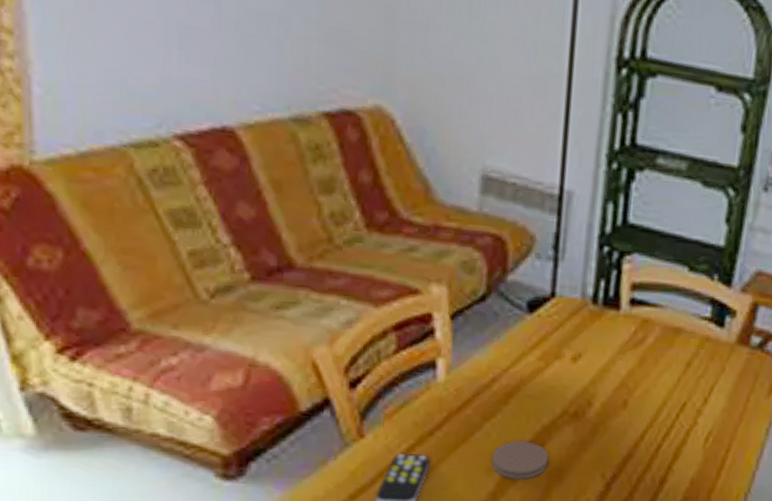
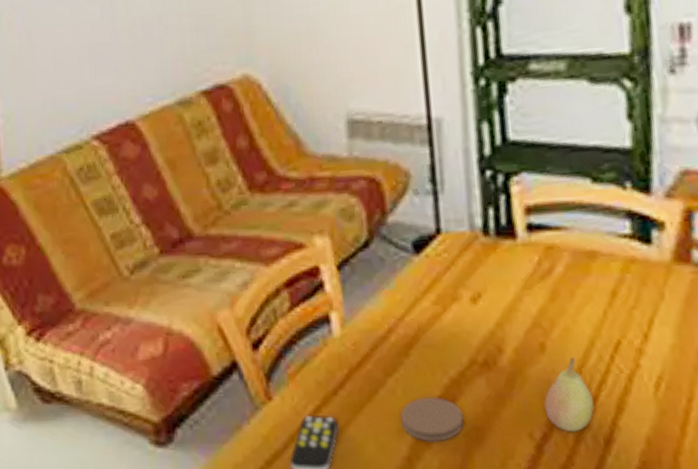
fruit: none [618,413,657,474] -> present [544,357,594,433]

